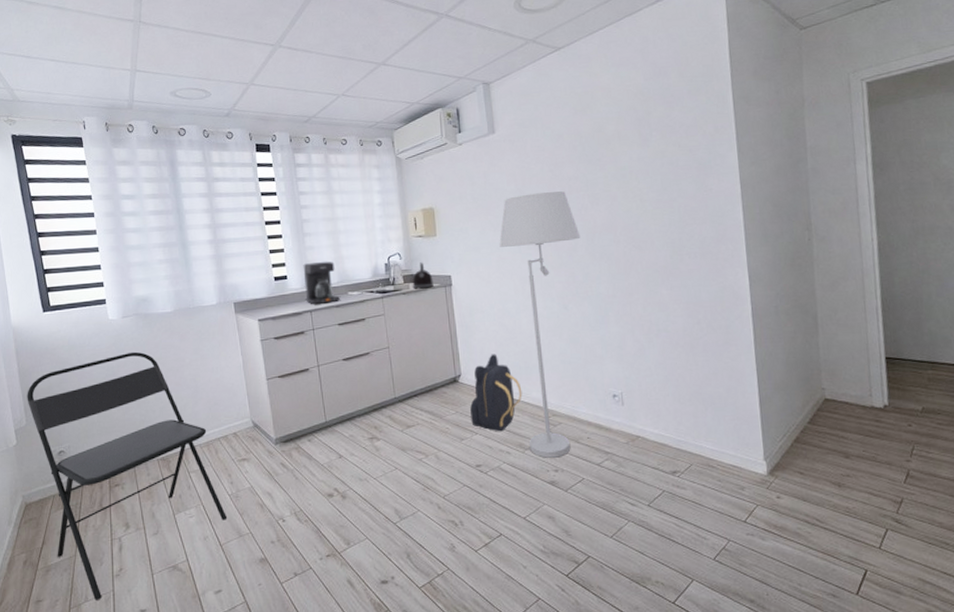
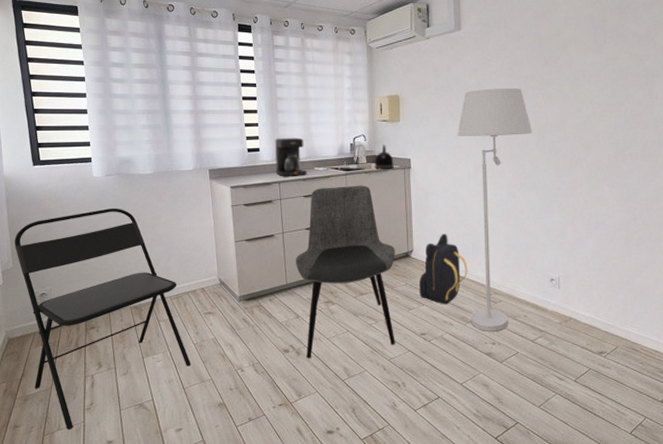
dining chair: none [334,307,449,501] -> present [296,185,395,358]

